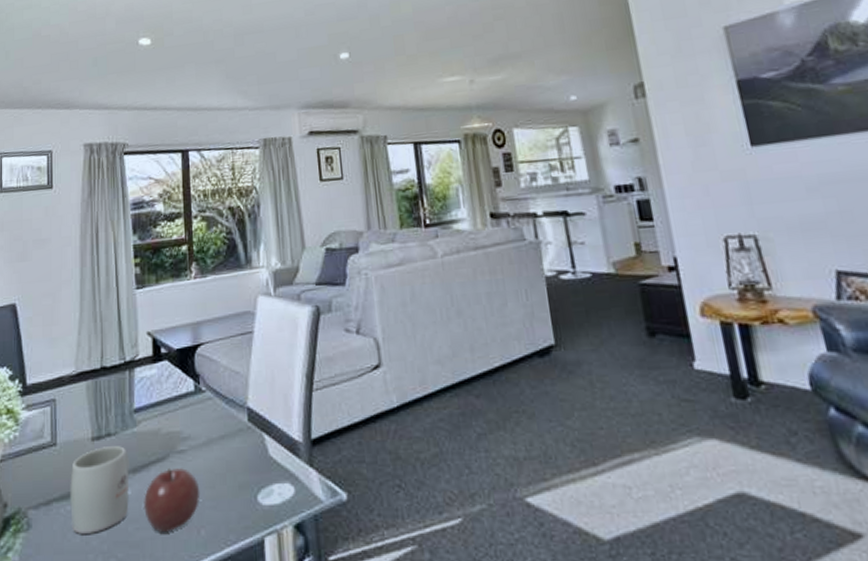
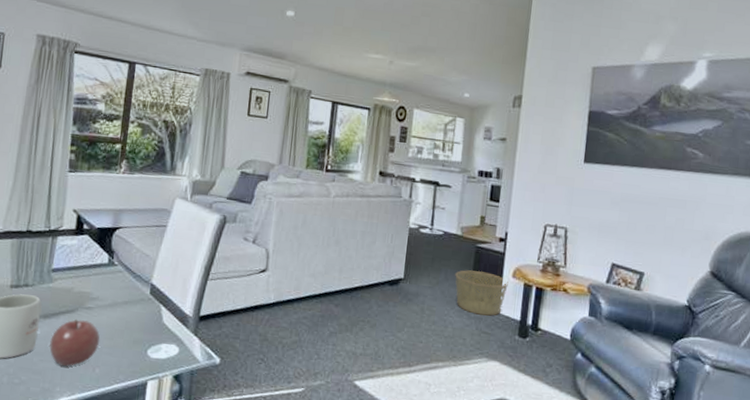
basket: none [622,316,700,377] -> present [455,270,508,316]

